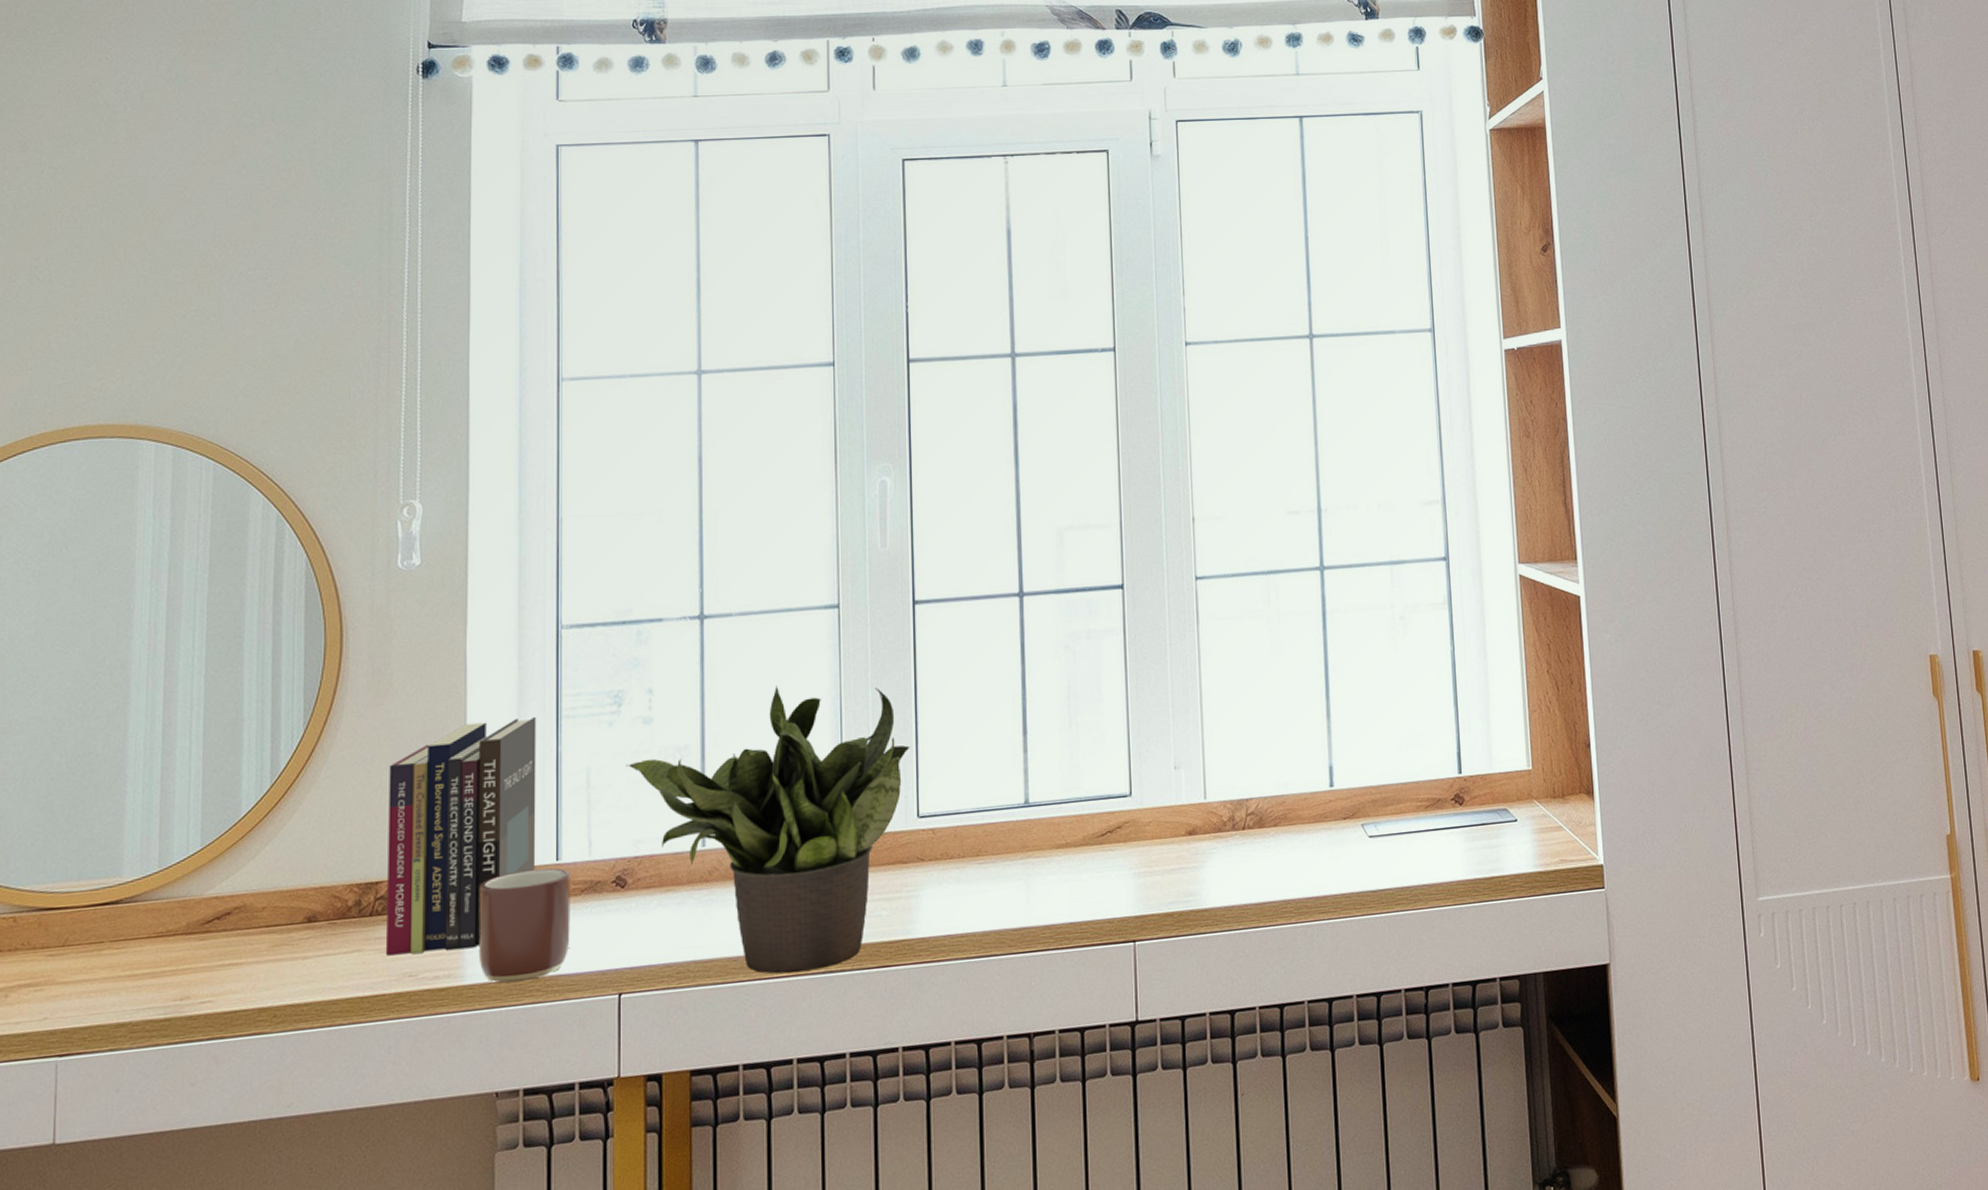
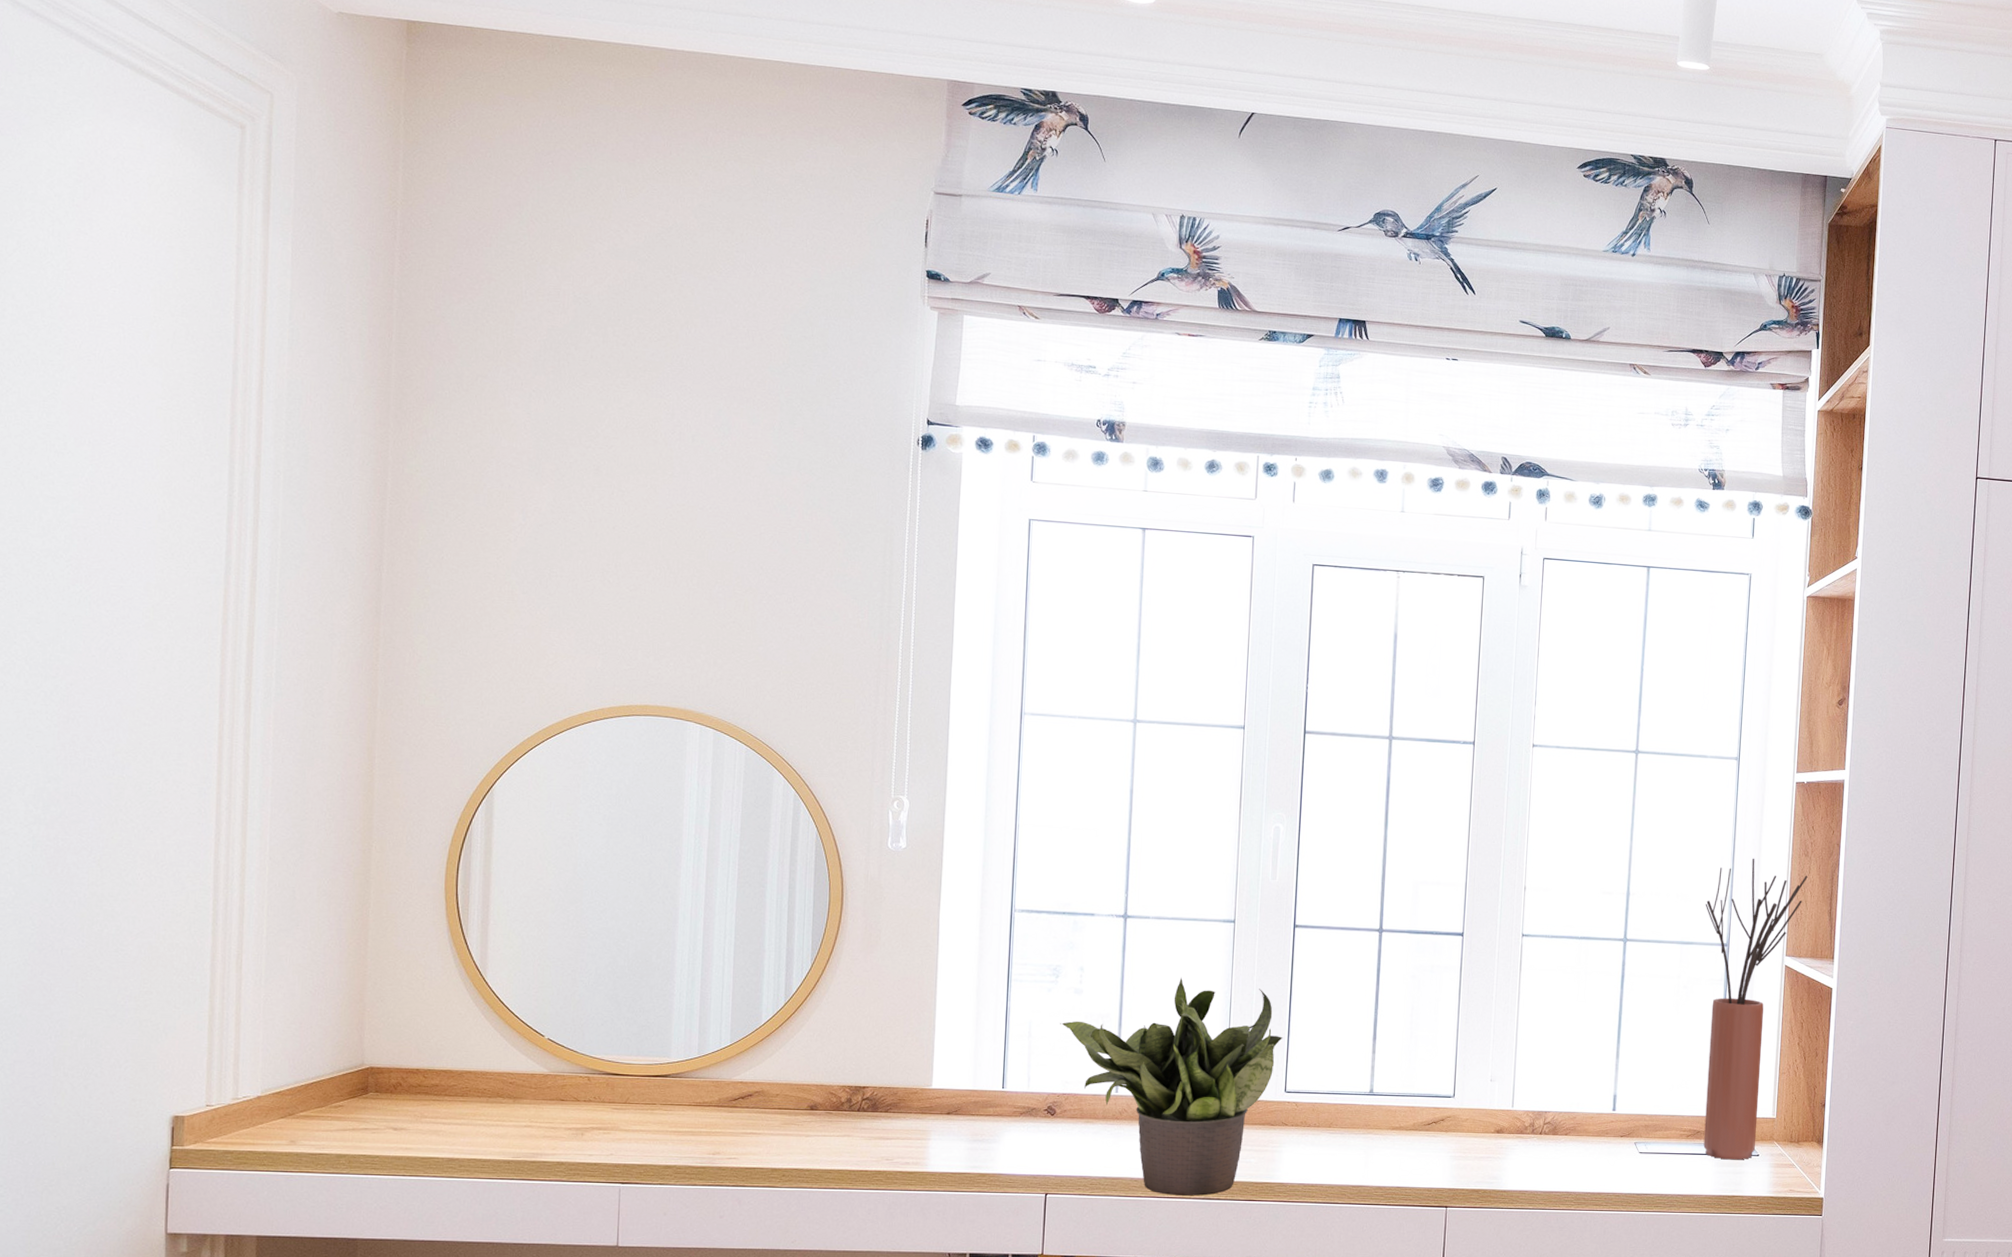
books: present [386,716,537,956] -> none [869,976,992,1145]
mug: present [478,868,570,983] -> none [939,1092,1013,1174]
vase: none [1414,447,1533,831] -> present [1703,858,1808,1160]

